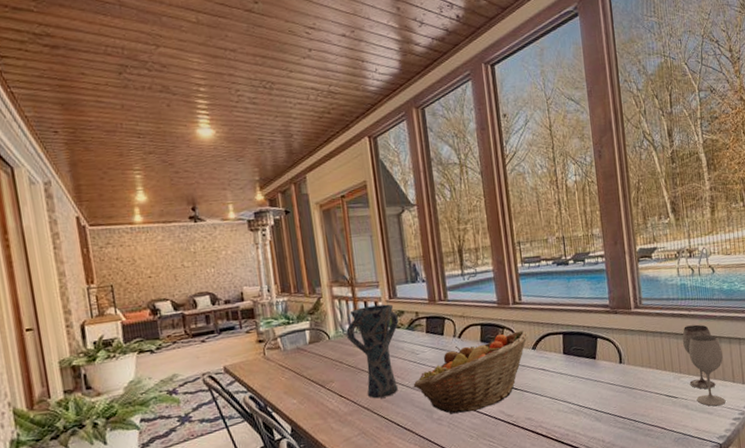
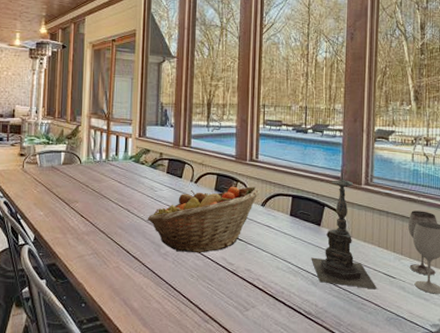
vase: present [346,304,399,399] -> none [96,140,144,225]
candle holder: none [591,293,661,417] -> present [311,166,377,290]

